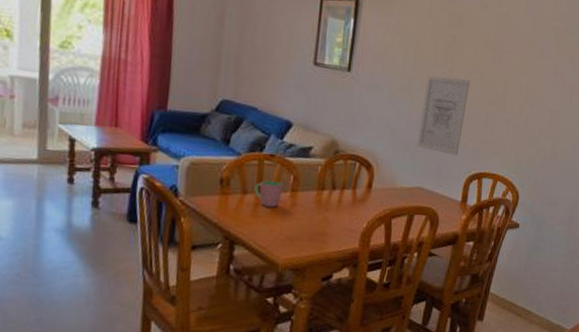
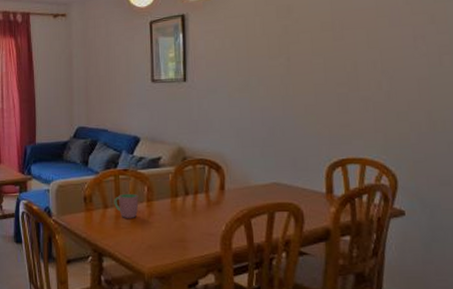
wall art: present [417,75,471,156] -> none [264,66,313,145]

